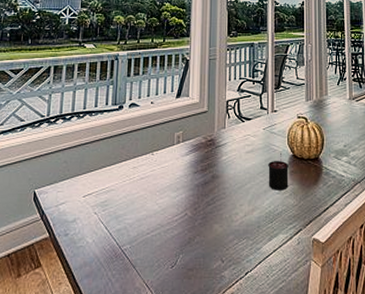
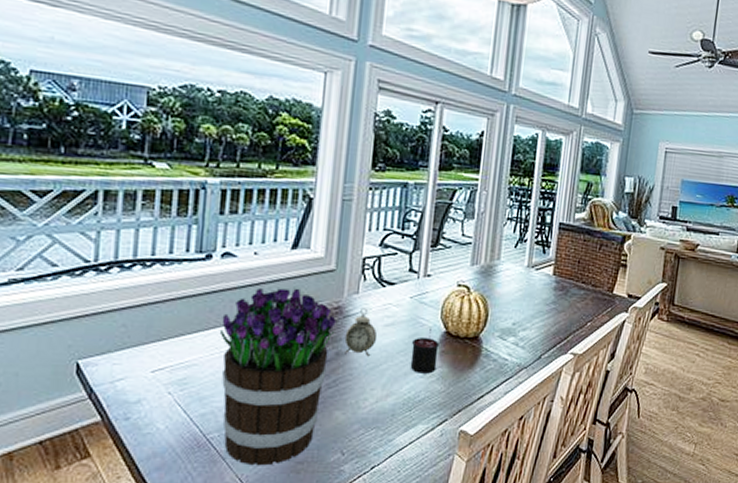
bouquet: none [129,127,211,273] -> present [219,287,336,466]
alarm clock: none [217,139,242,179] -> present [344,308,378,357]

